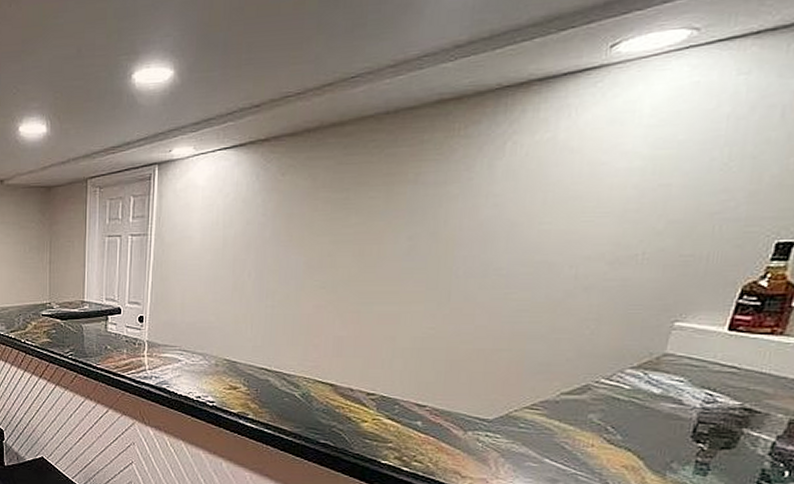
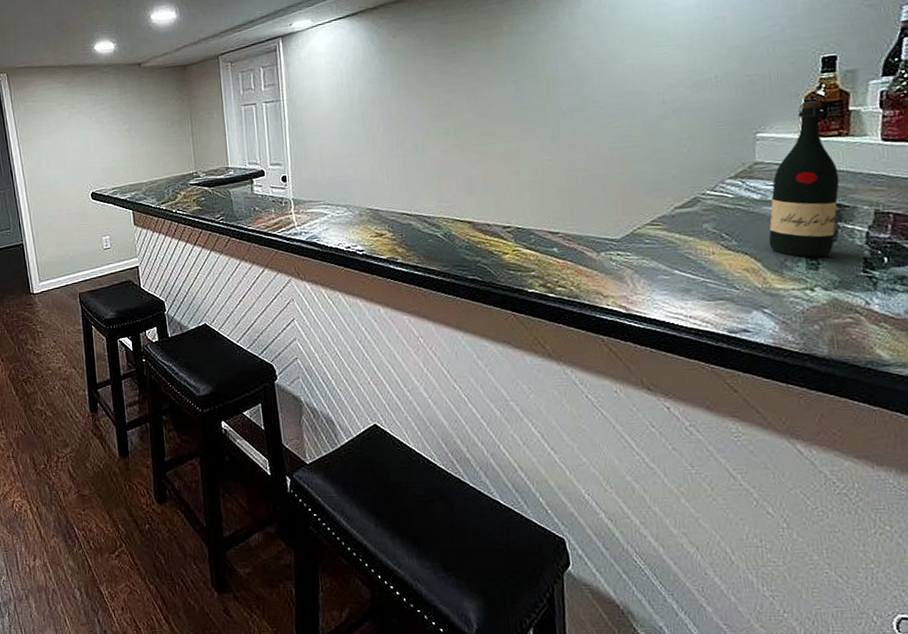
wine bottle: none [657,292,762,462] -> present [768,100,840,257]

